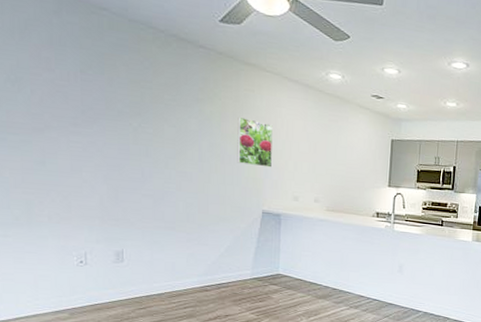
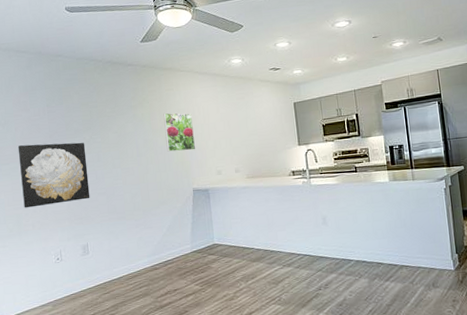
wall art: none [33,114,132,199] -> present [17,142,90,208]

